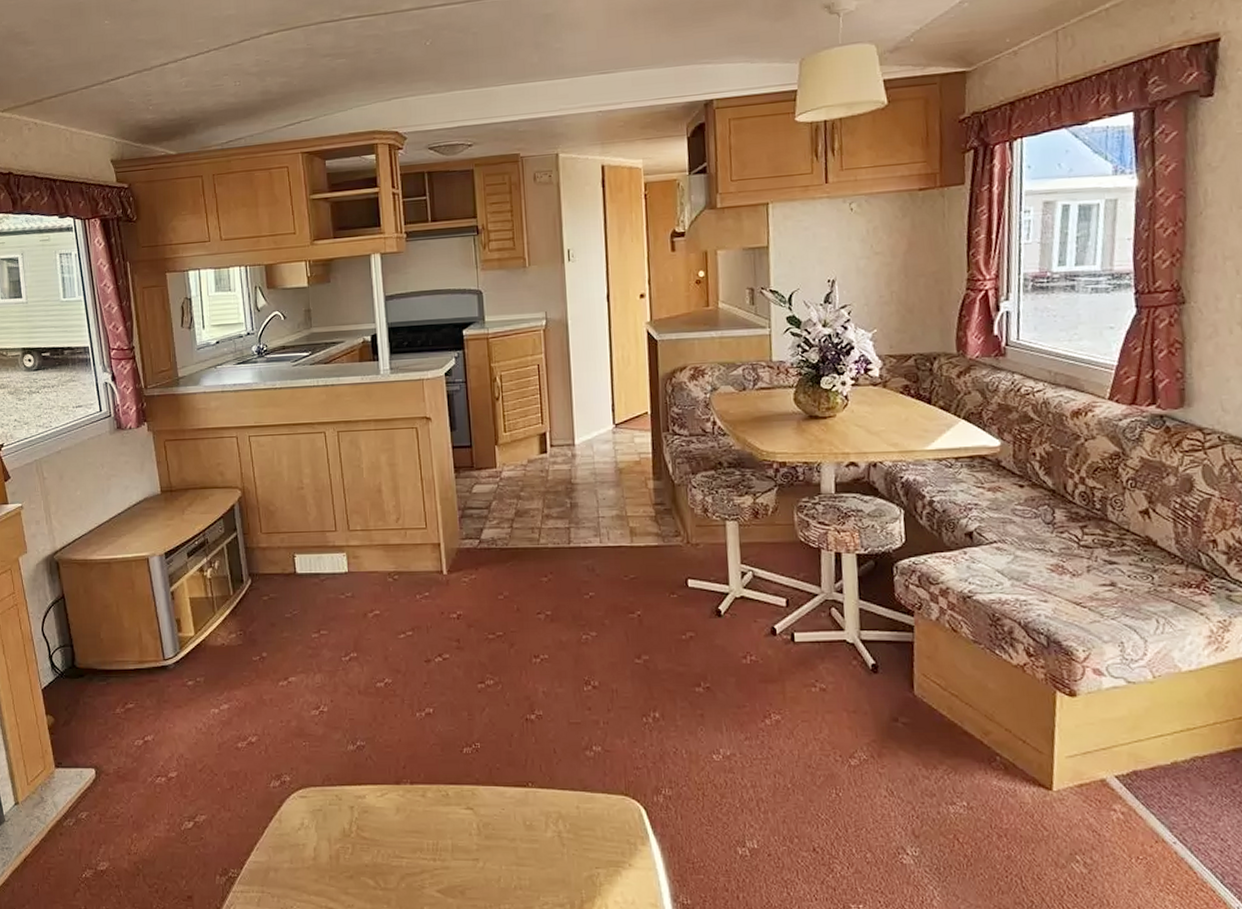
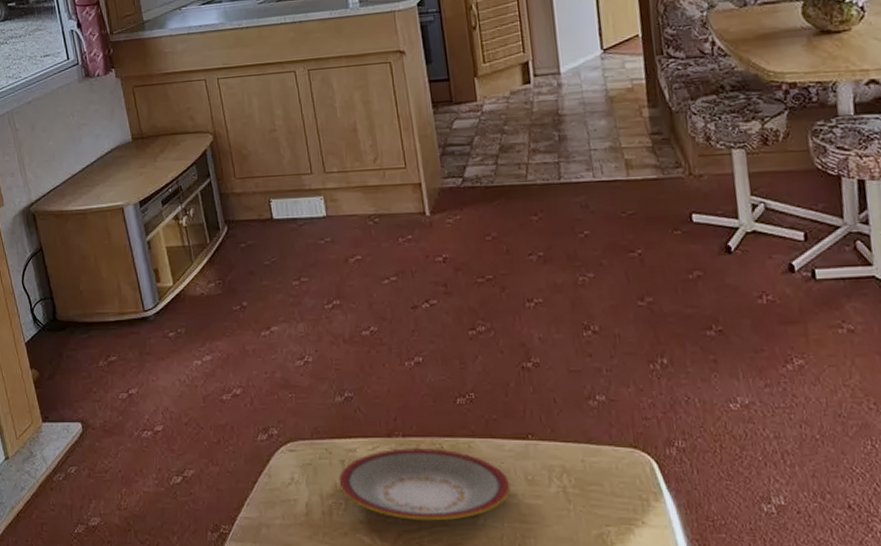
plate: none [347,794,510,864] -> present [339,447,511,521]

